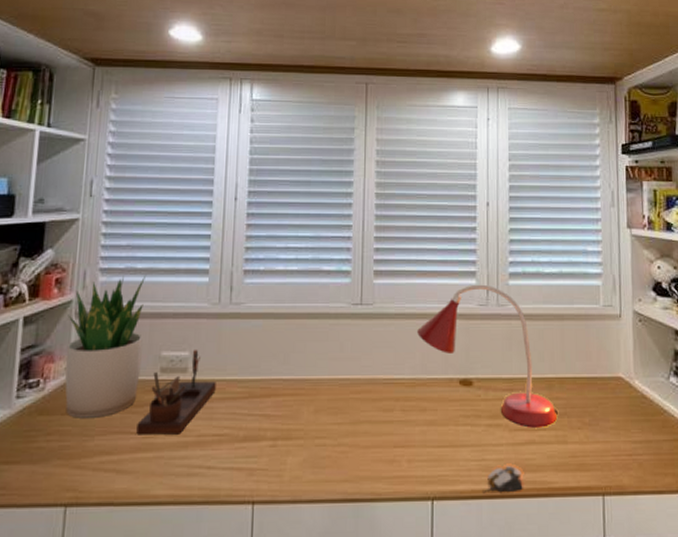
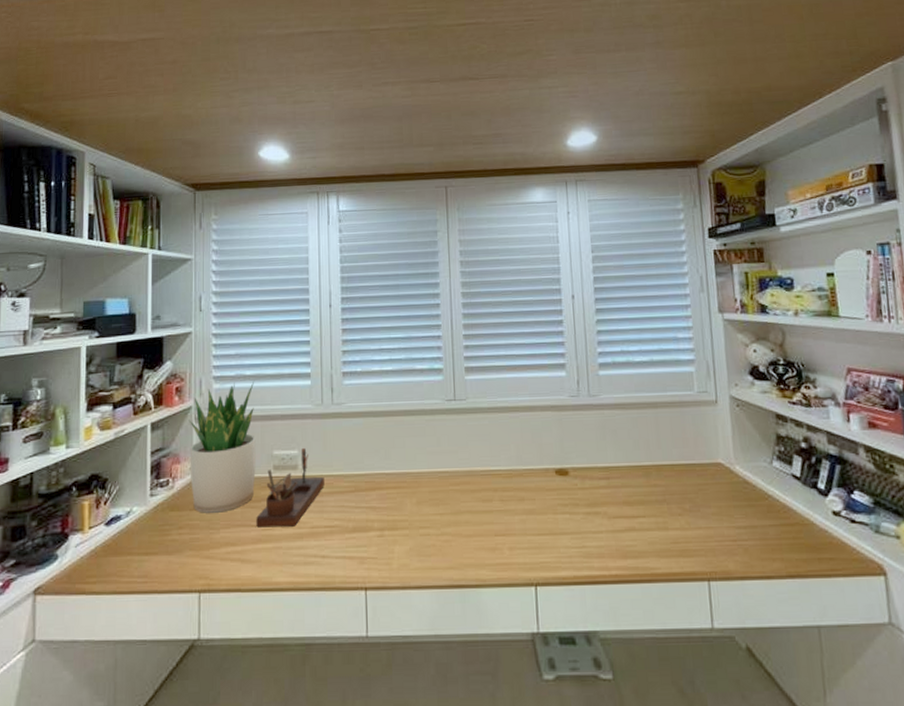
desk lamp: present [417,284,559,428] -> none [511,375,658,515]
computer mouse: present [482,465,522,494] -> none [584,551,624,580]

